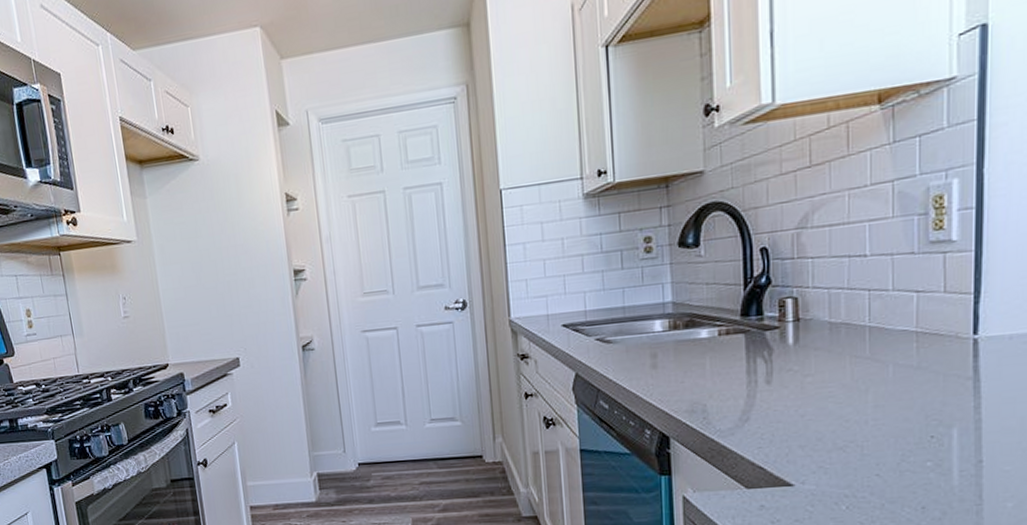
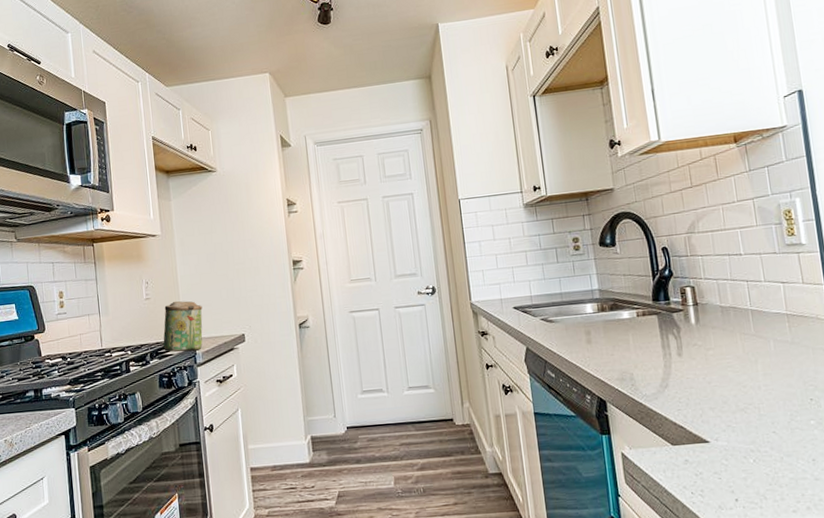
canister: none [146,319,192,379] -> present [163,301,203,352]

